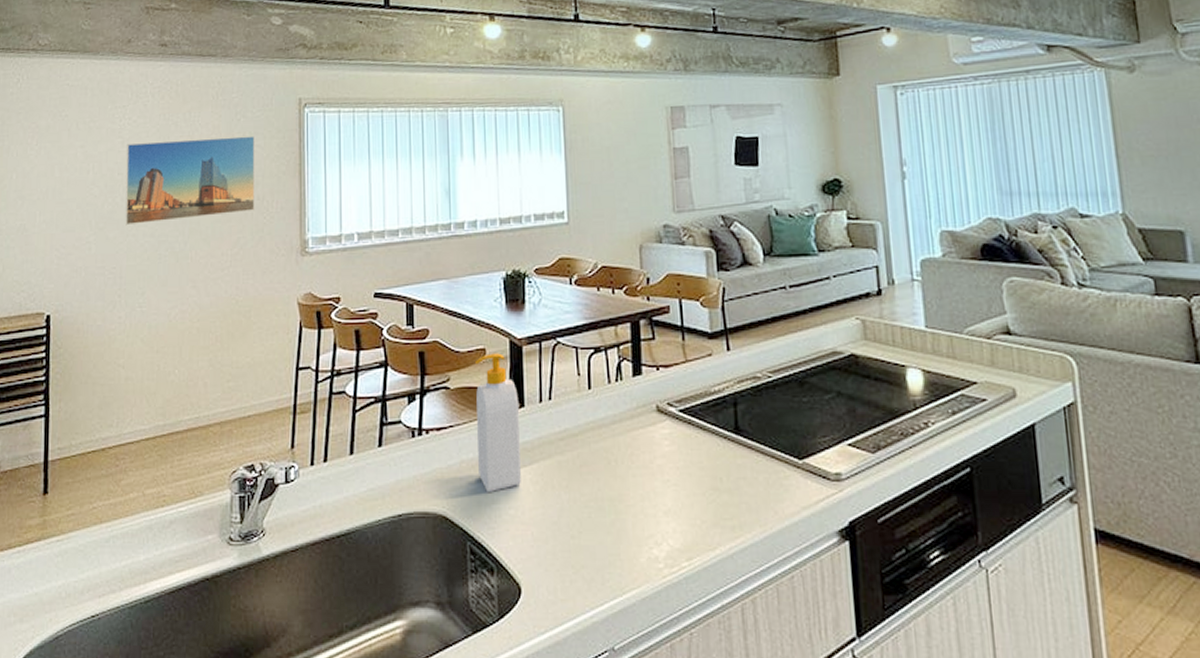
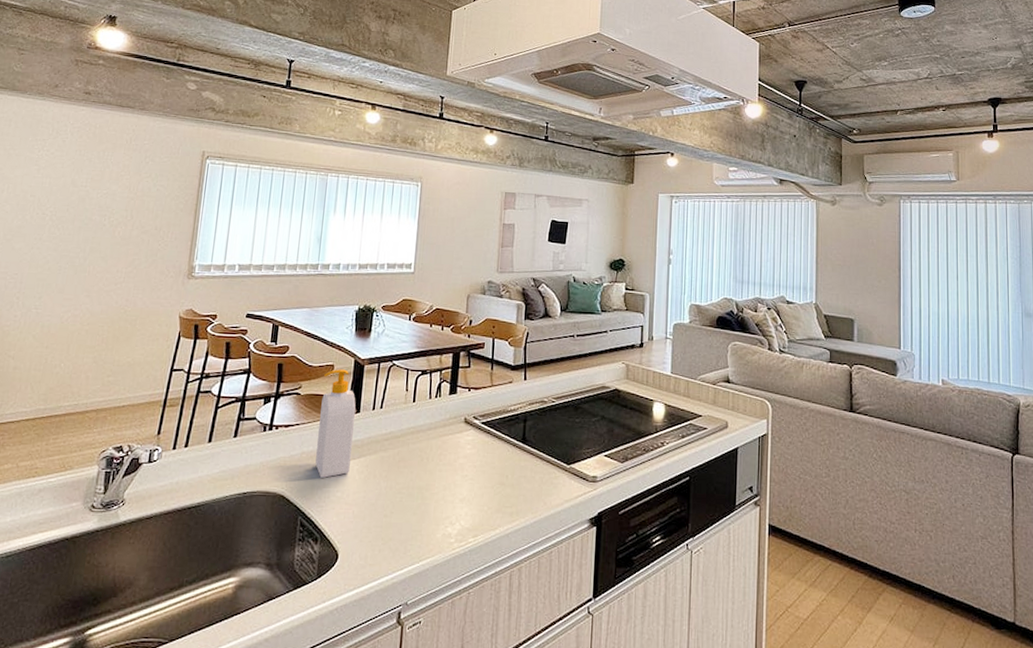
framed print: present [124,135,255,226] -> none [31,171,160,240]

